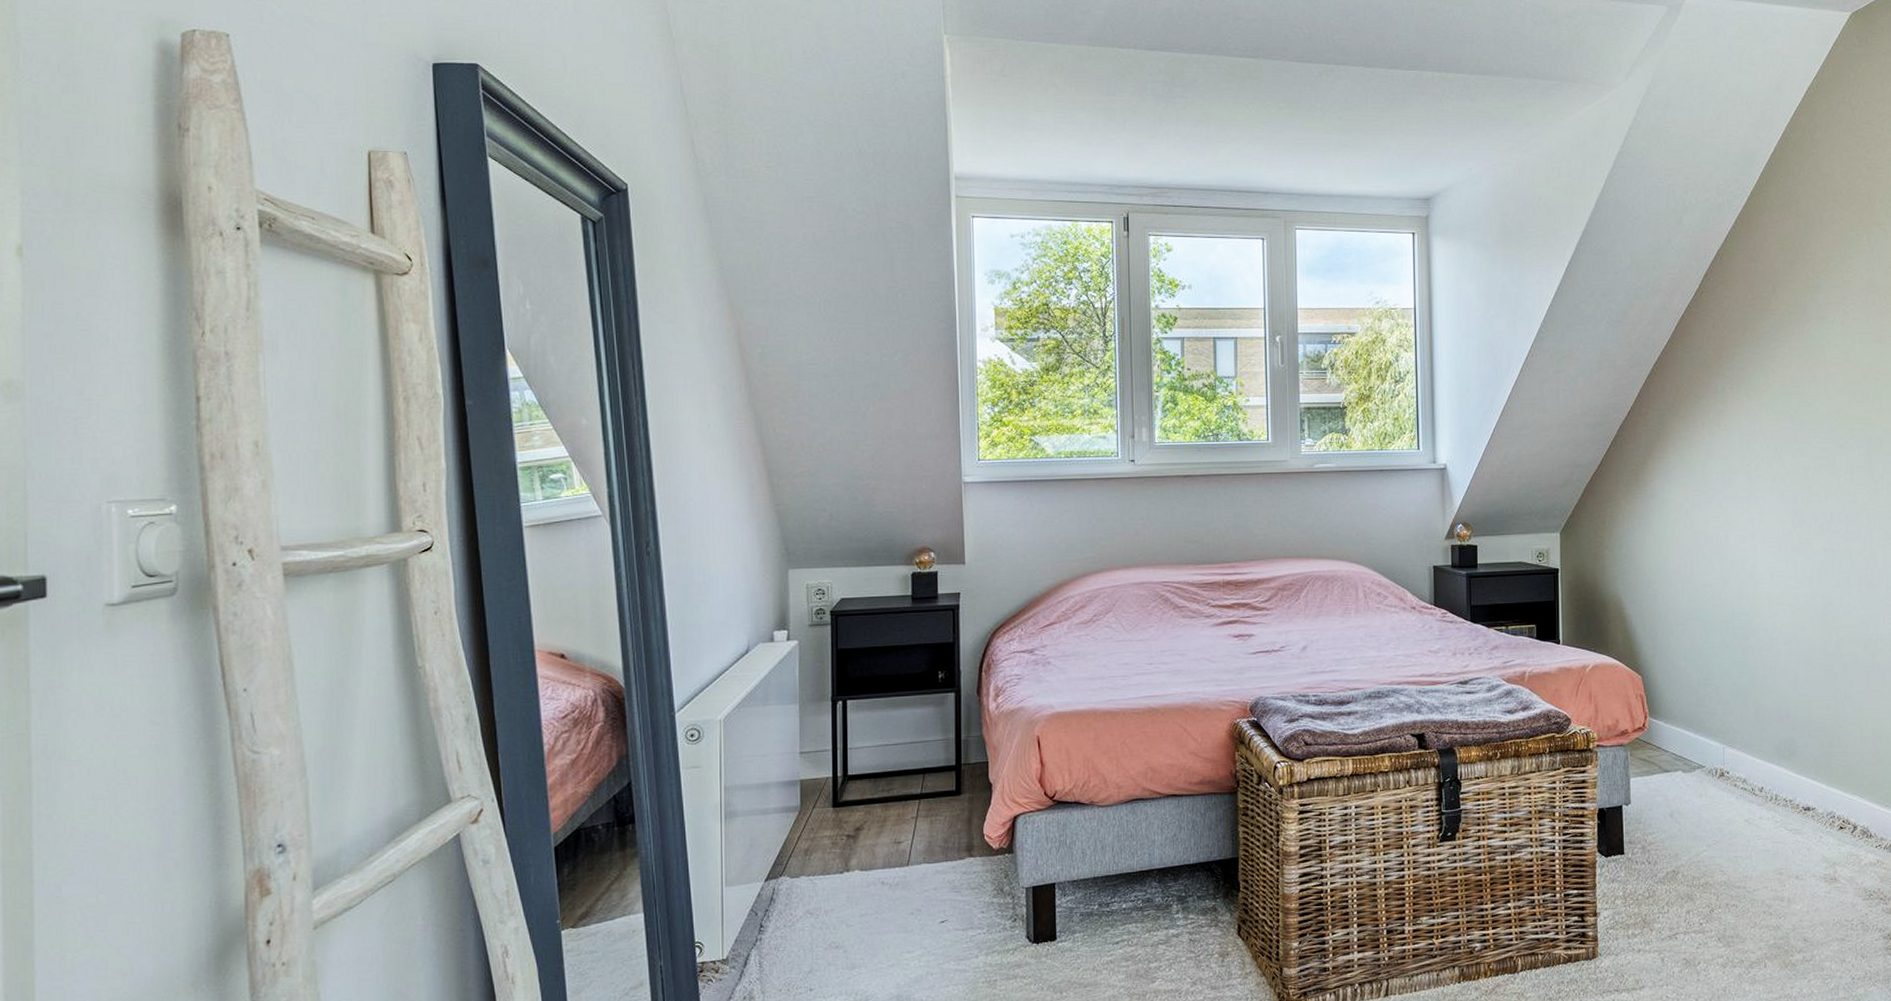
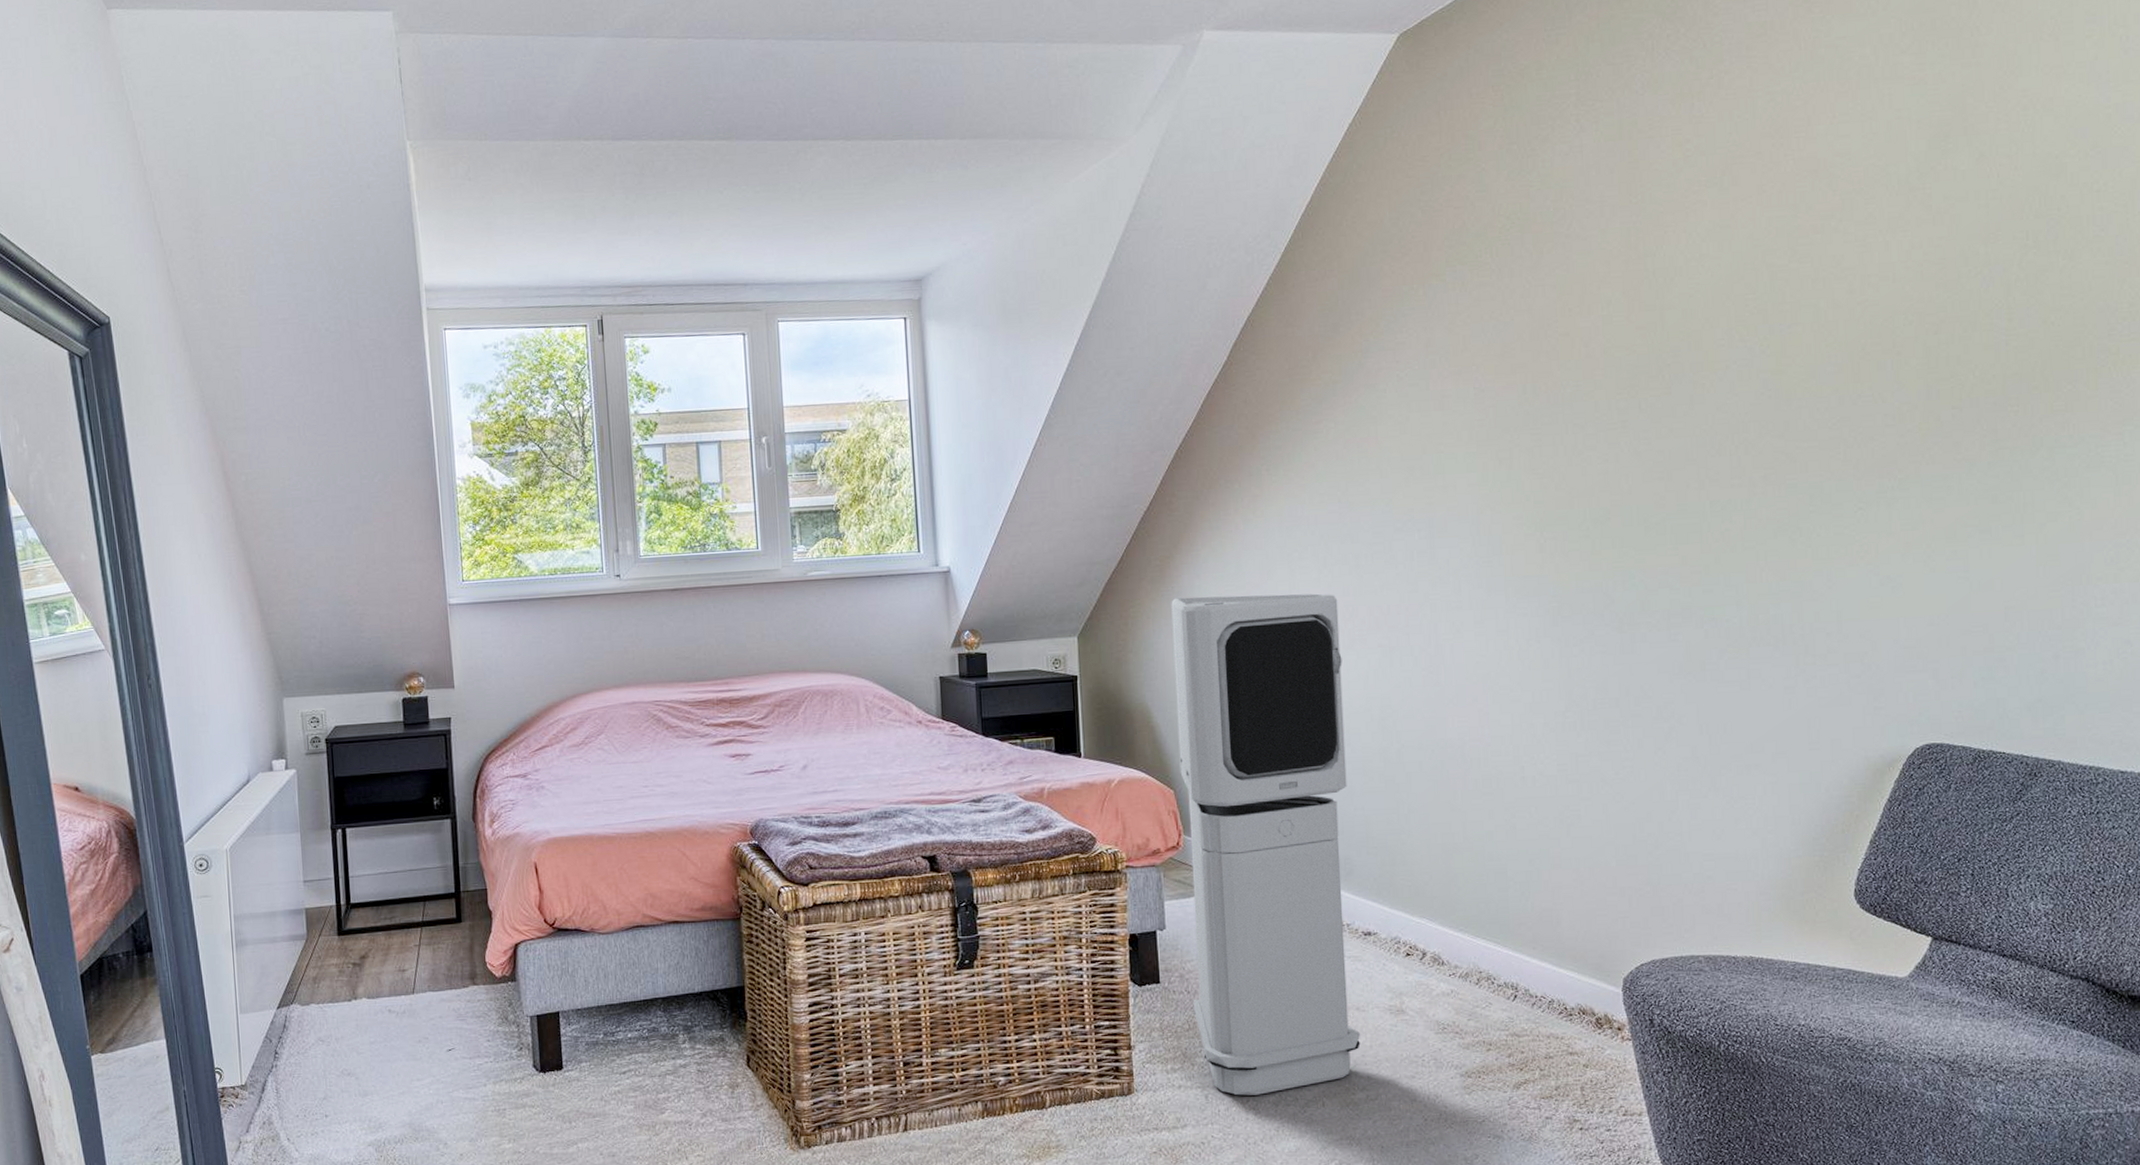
air purifier: none [1644,500,1799,959] -> present [1171,593,1361,1096]

